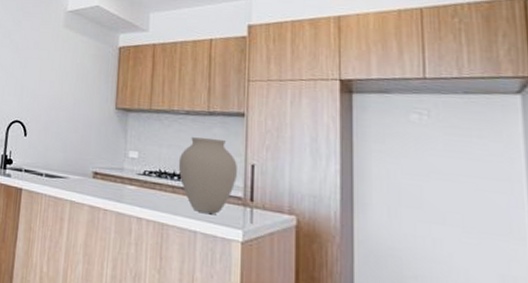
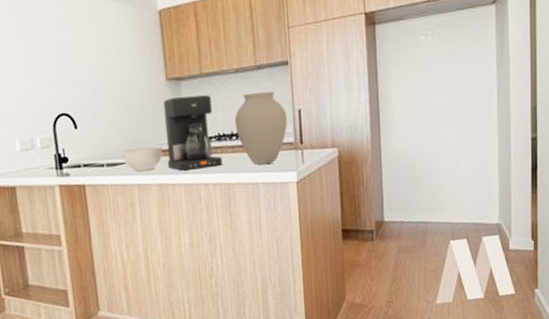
bowl: none [62,165,101,191] -> present [122,147,163,172]
coffee maker: none [103,126,160,204] -> present [162,95,223,171]

